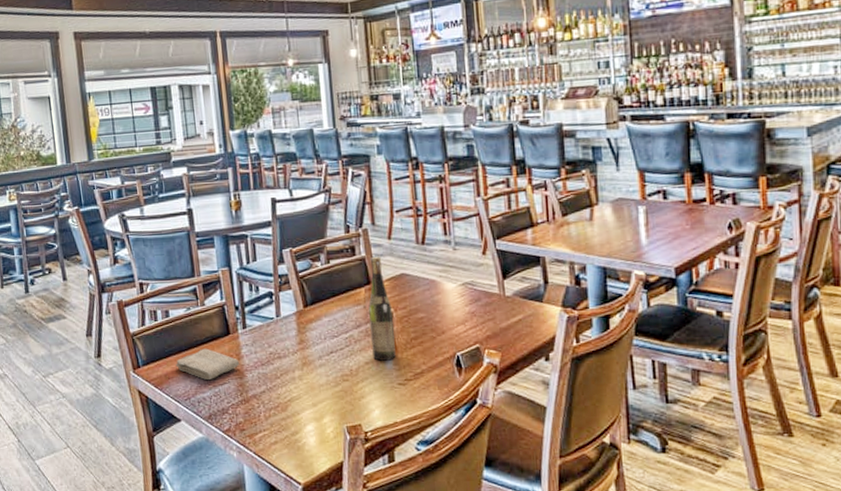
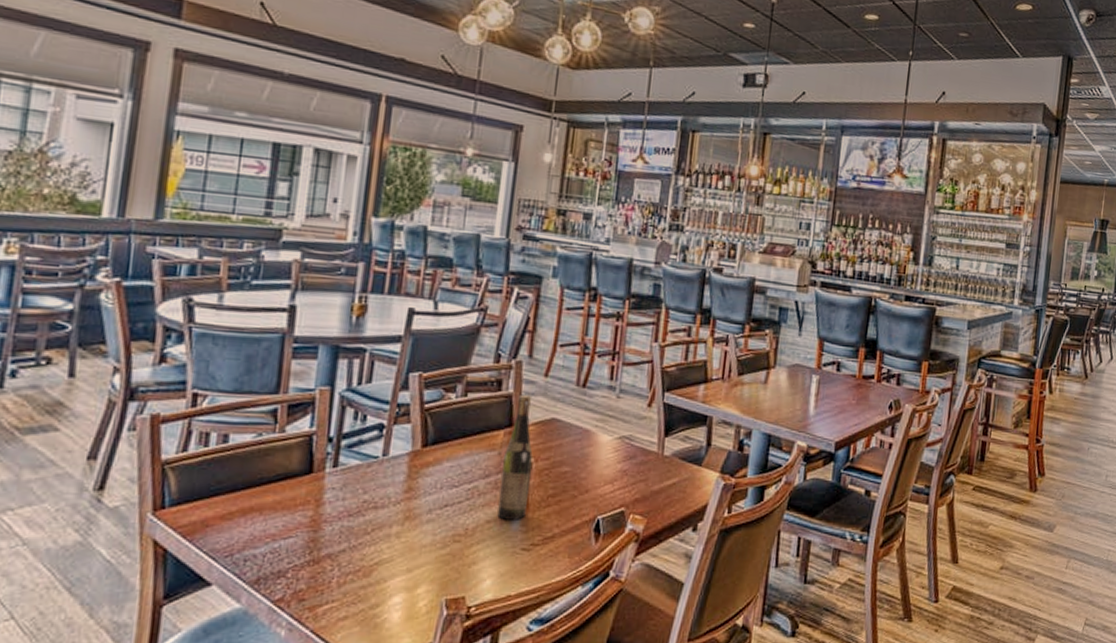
washcloth: present [175,348,240,380] -> none [221,489,319,531]

